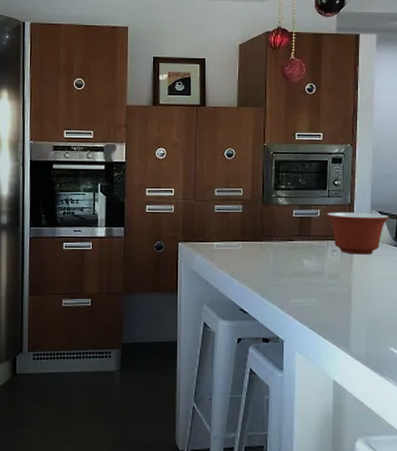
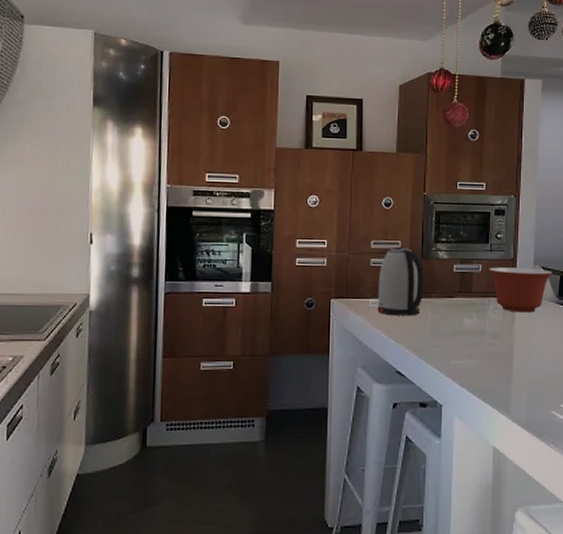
kettle: none [221,193,265,258] -> present [377,246,424,316]

